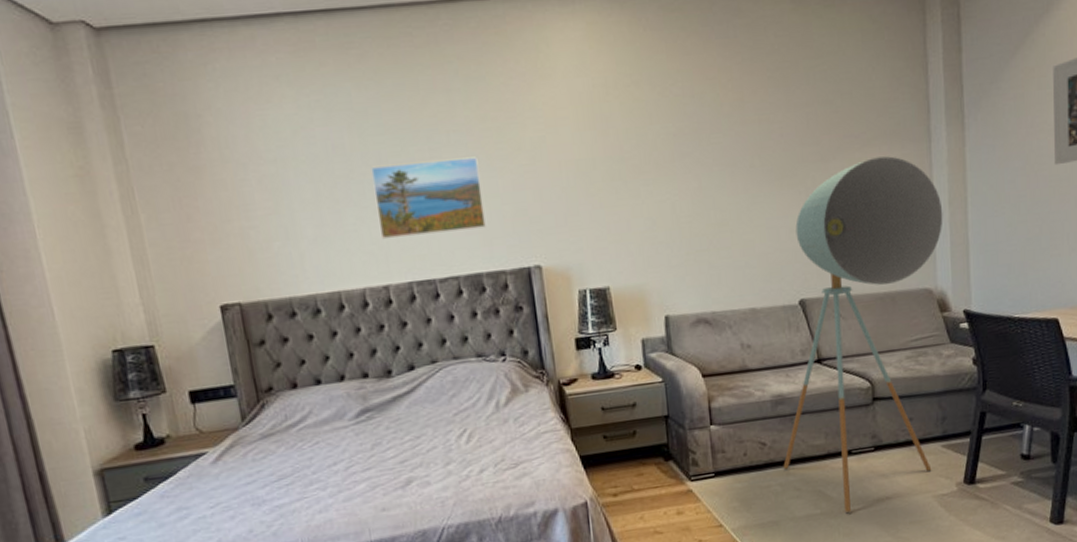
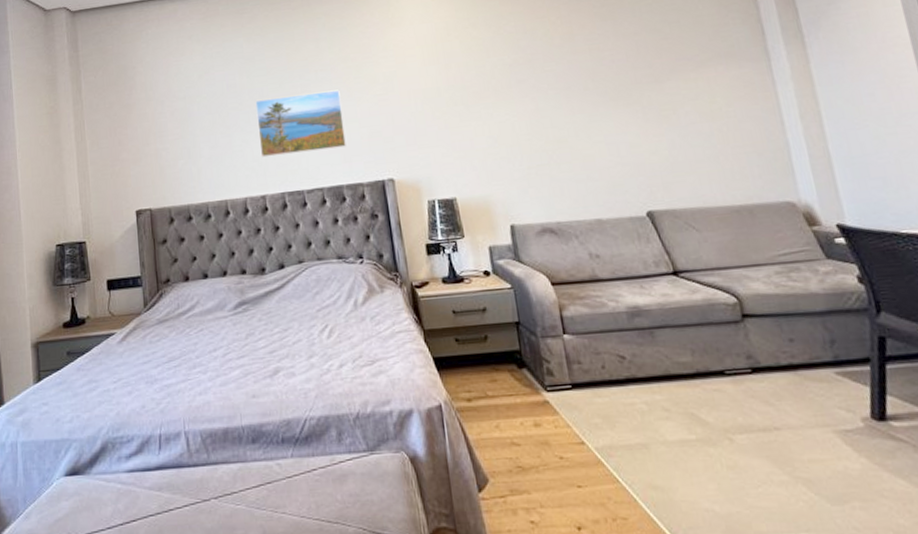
floor lamp: present [783,156,943,514] -> none [635,75,827,443]

